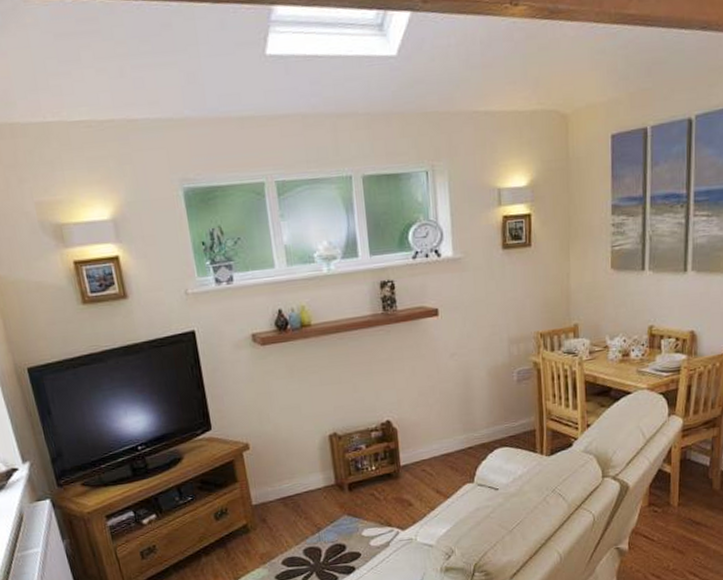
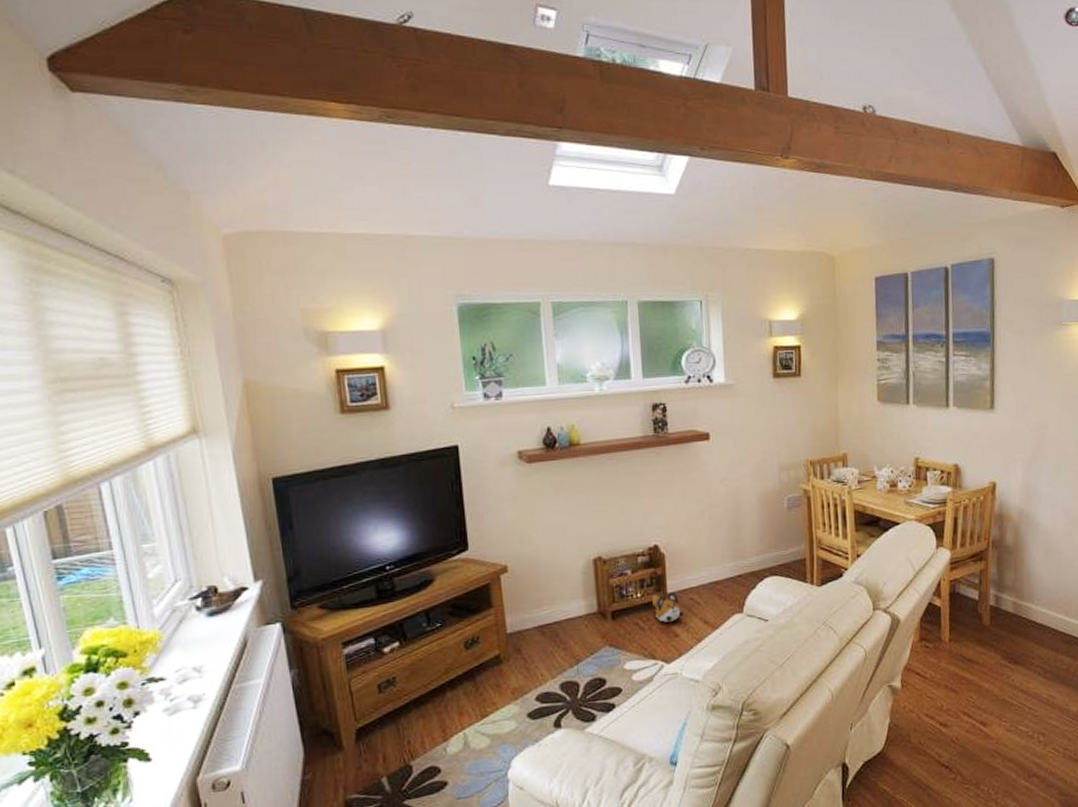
plush toy: none [385,465,417,493] -> present [651,593,684,622]

